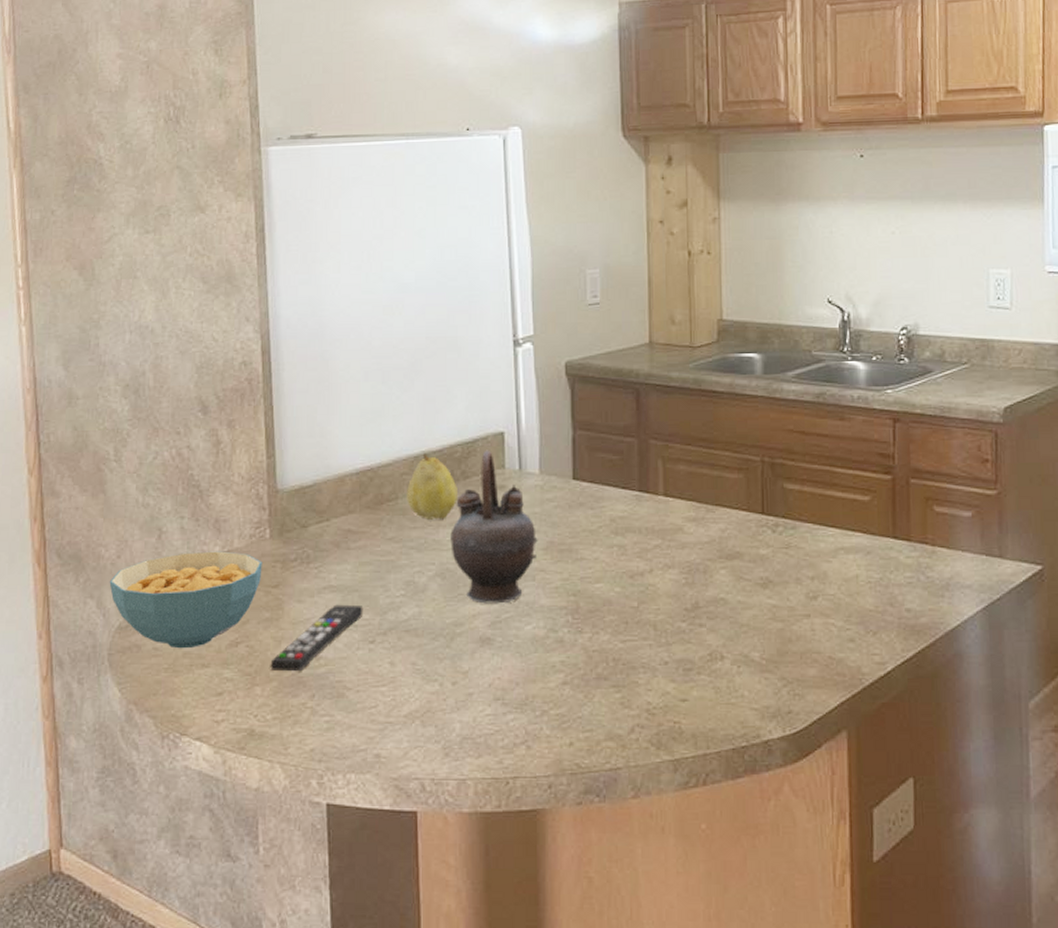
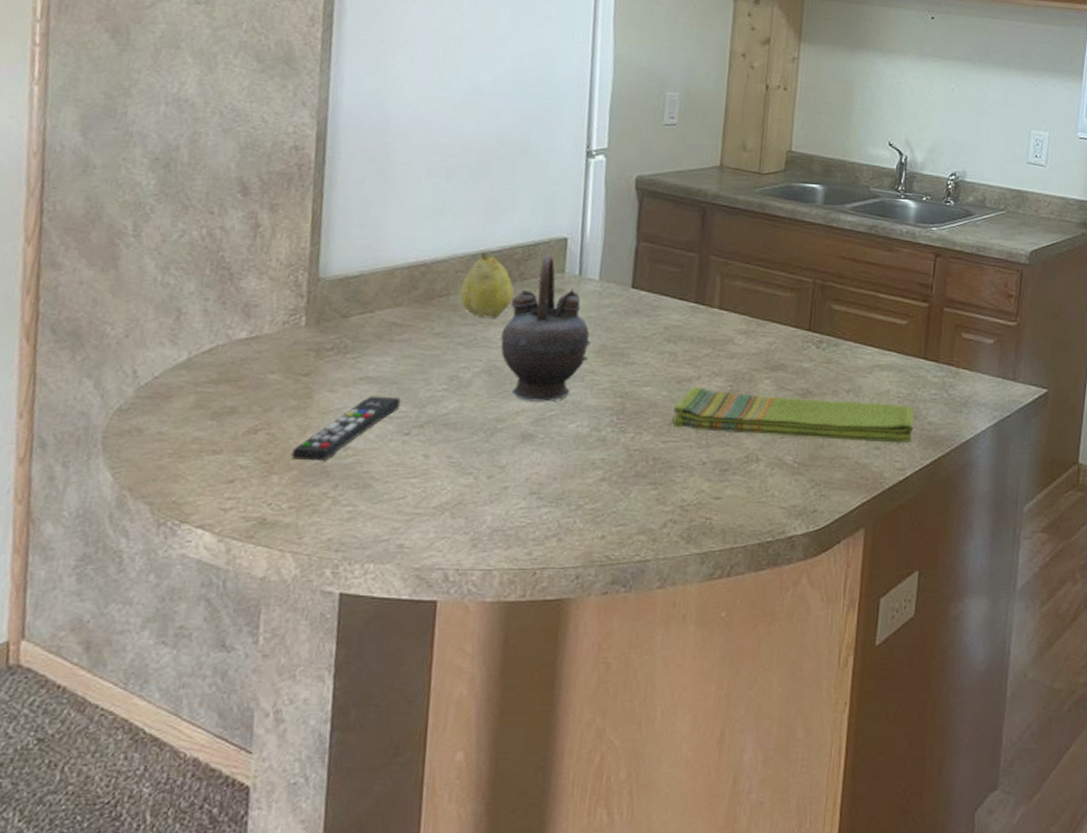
cereal bowl: present [109,551,262,649] -> none [112,335,294,434]
dish towel: none [629,580,890,633] -> present [672,386,914,443]

